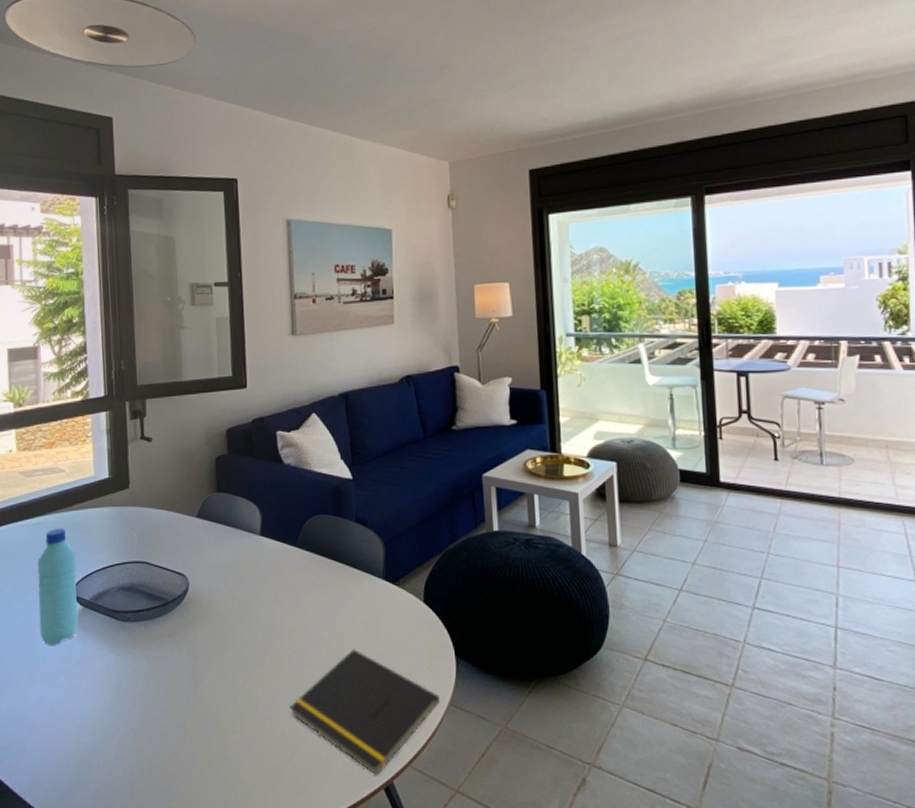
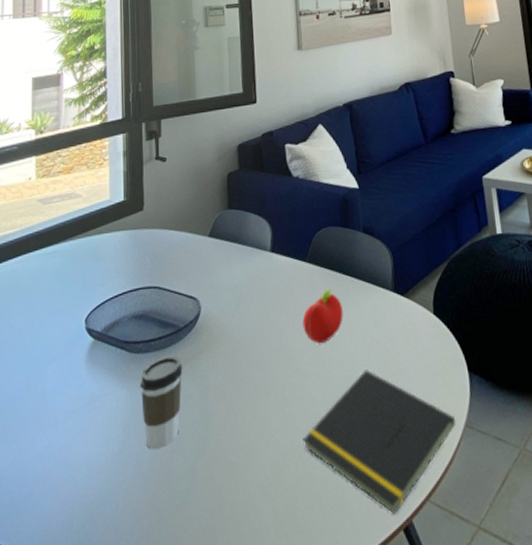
water bottle: present [37,528,78,645] -> none [50,255,89,384]
coffee cup: none [129,625,172,707] -> present [139,355,183,449]
fruit: none [291,573,333,624] -> present [302,289,343,344]

